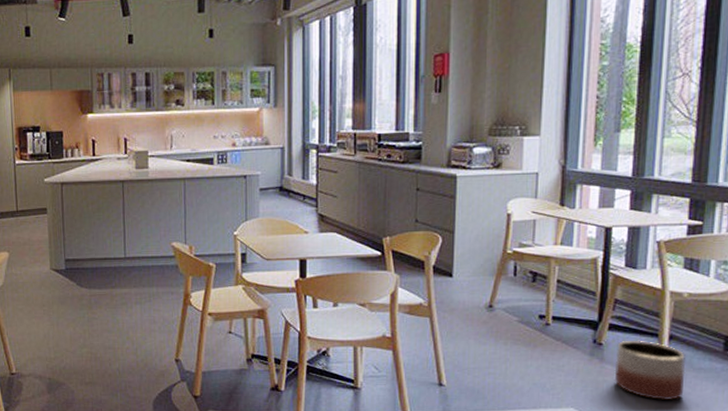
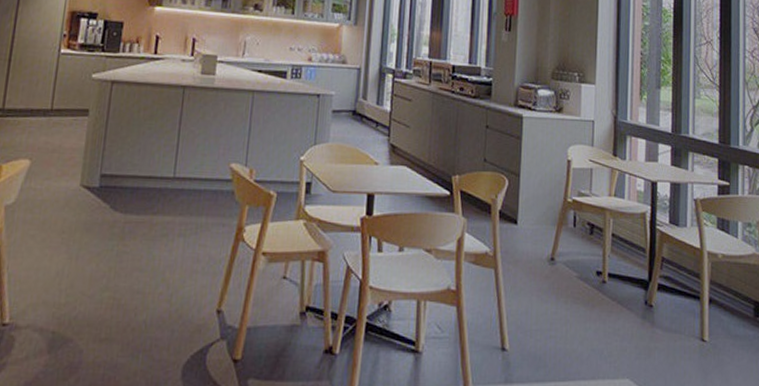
planter: present [614,340,686,400] -> none [664,302,724,370]

